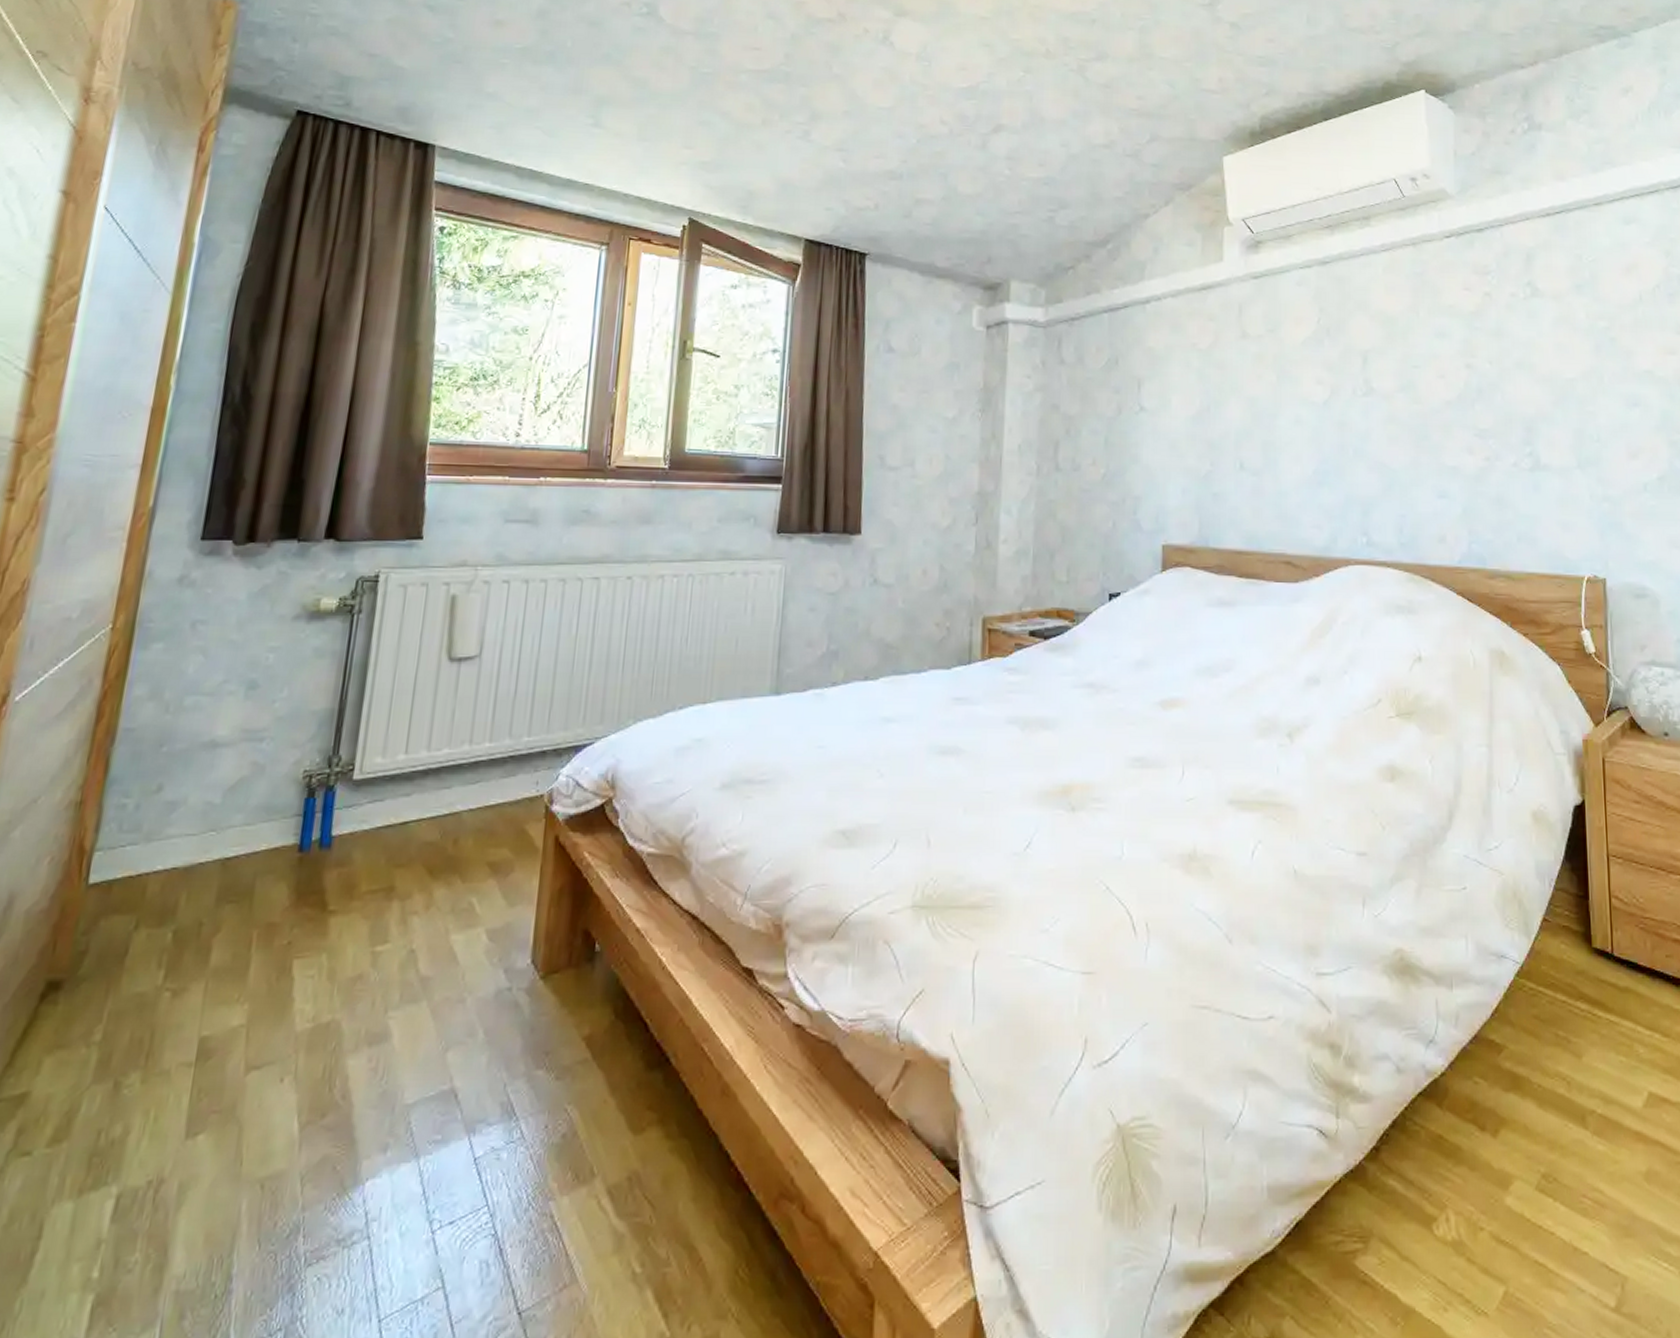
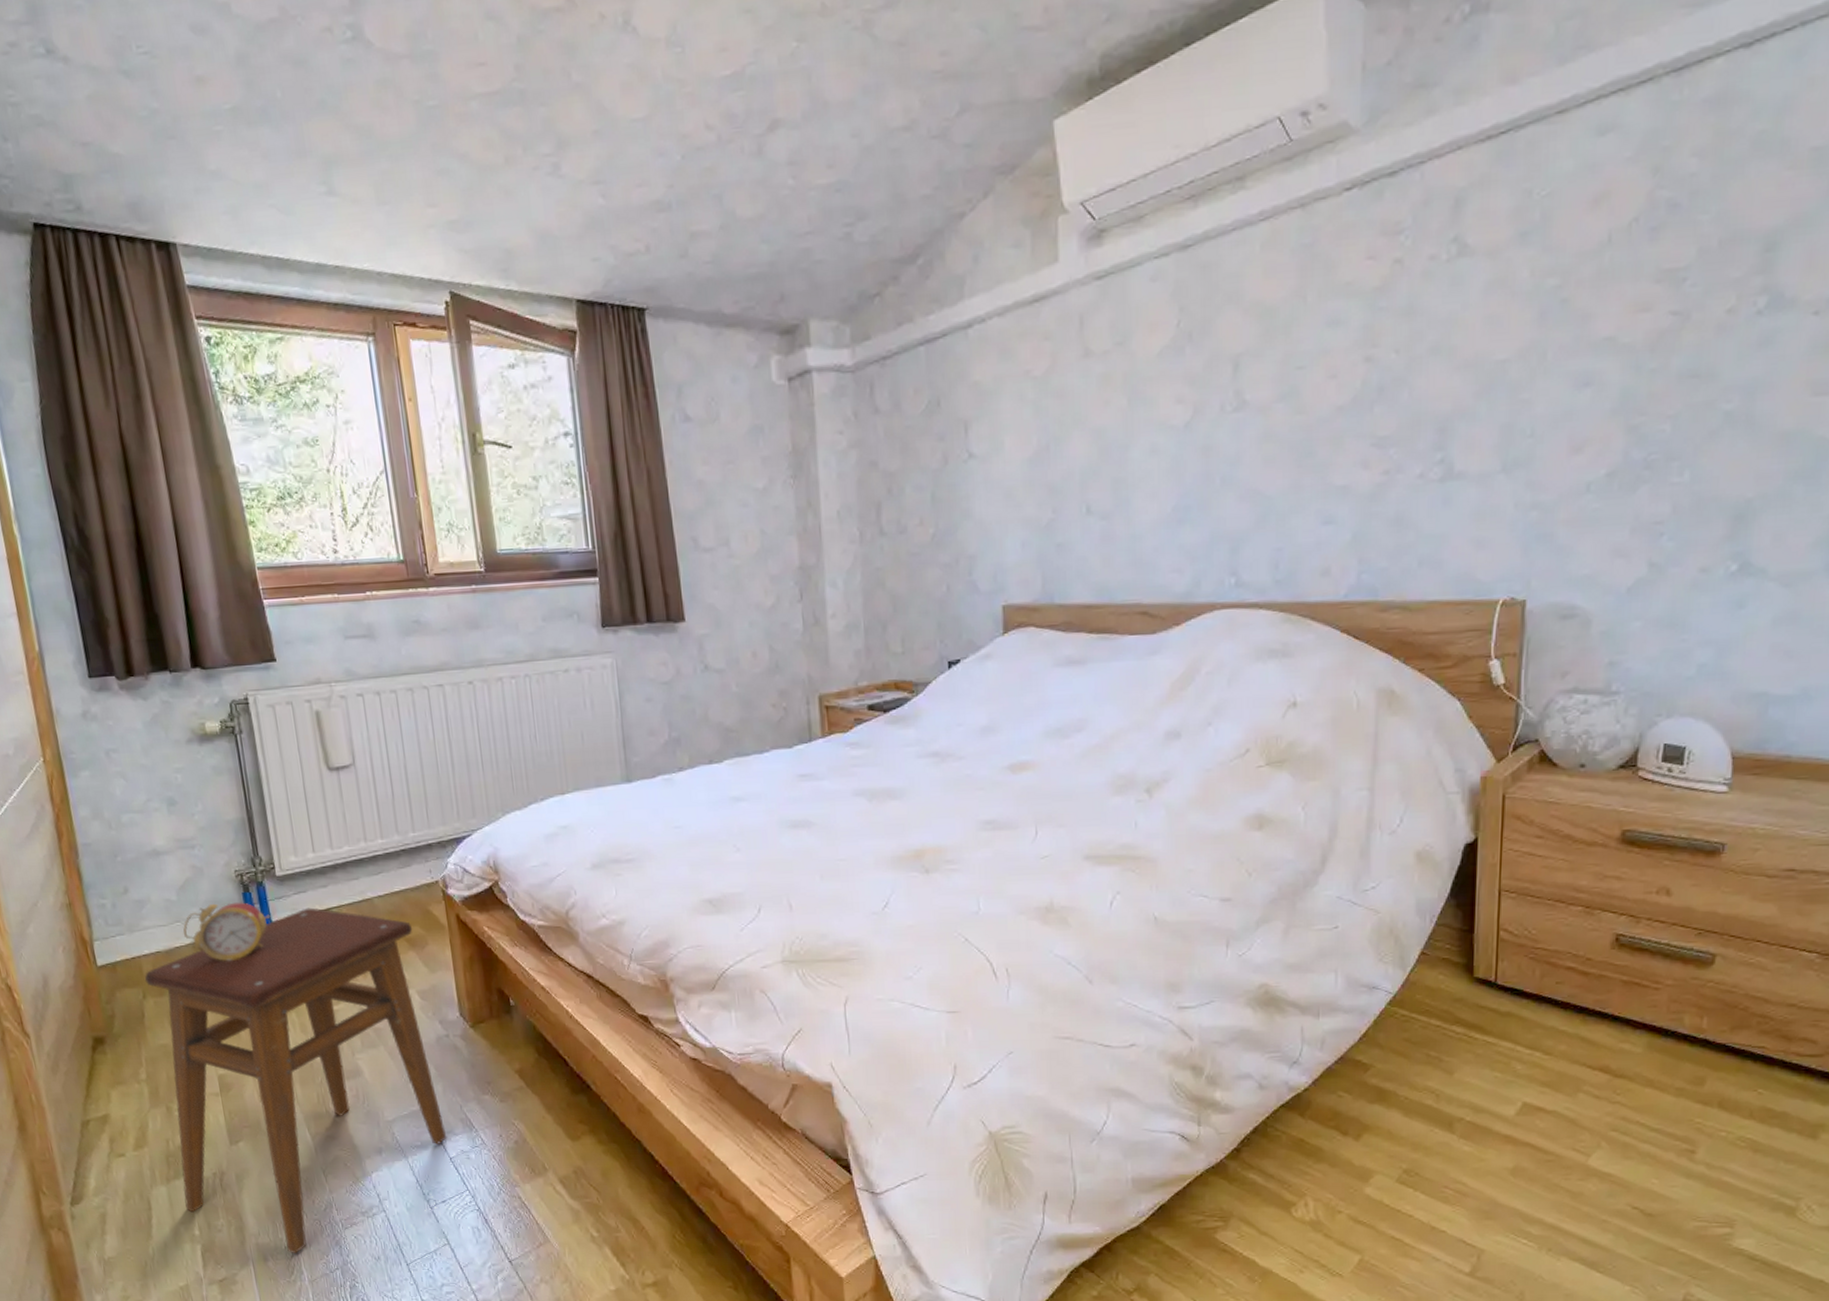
stool: none [92,820,500,1307] -> present [144,907,447,1254]
alarm clock: none [214,809,332,883] -> present [183,902,271,961]

